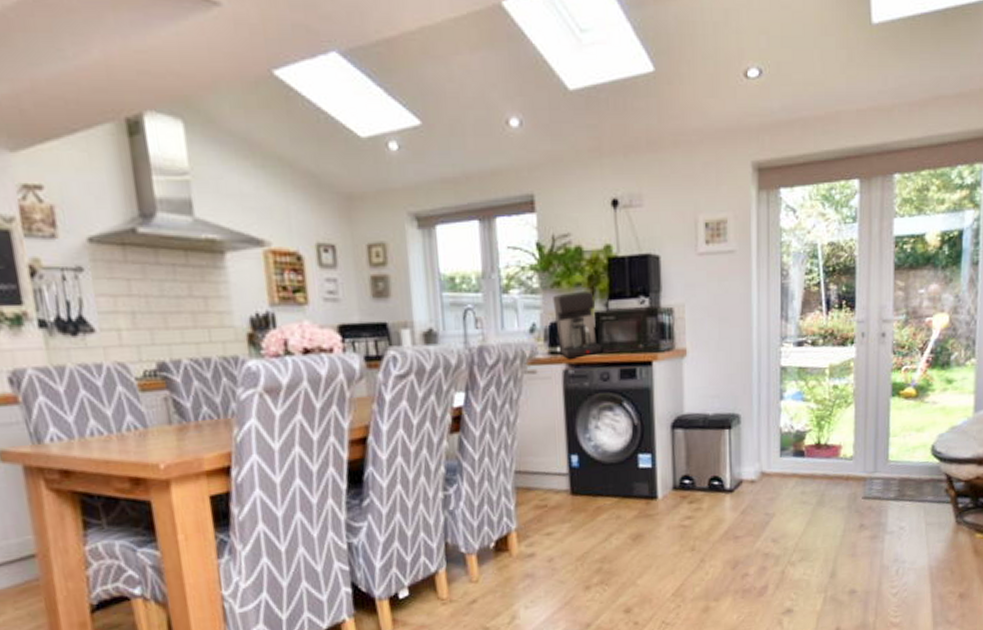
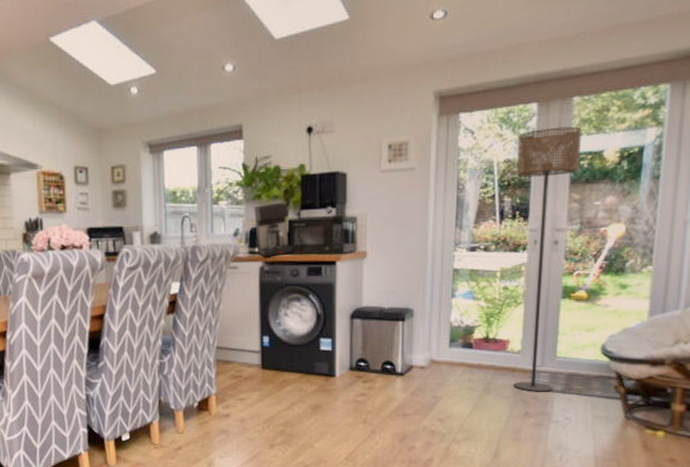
floor lamp: none [841,206,903,502] -> present [513,126,582,392]

